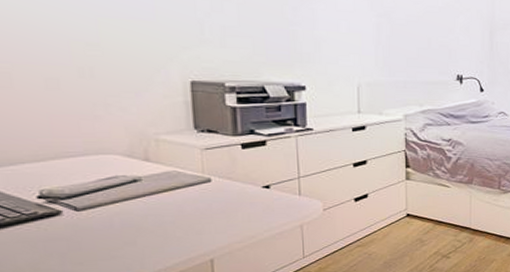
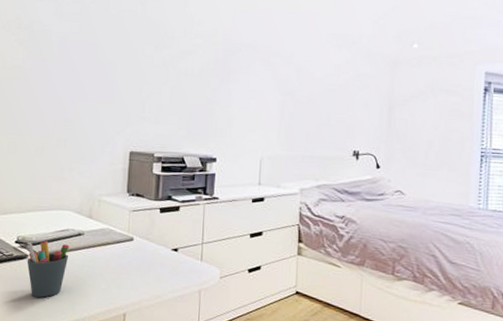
pen holder: none [56,192,124,257] -> present [27,240,70,298]

